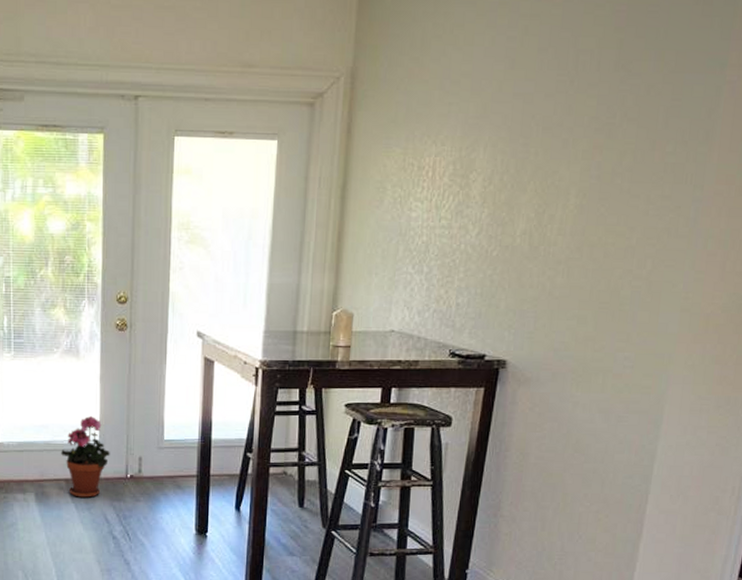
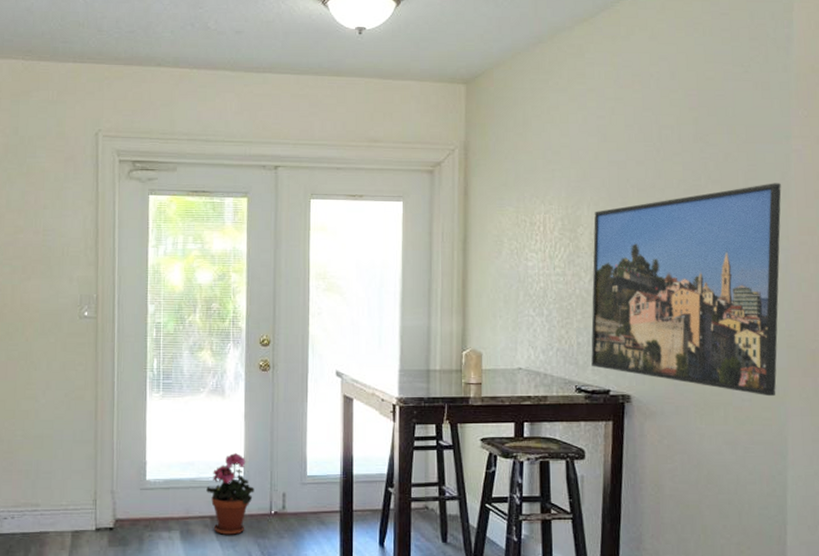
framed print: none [469,121,706,364] -> present [591,183,781,397]

